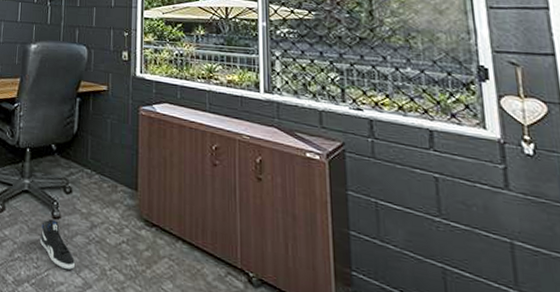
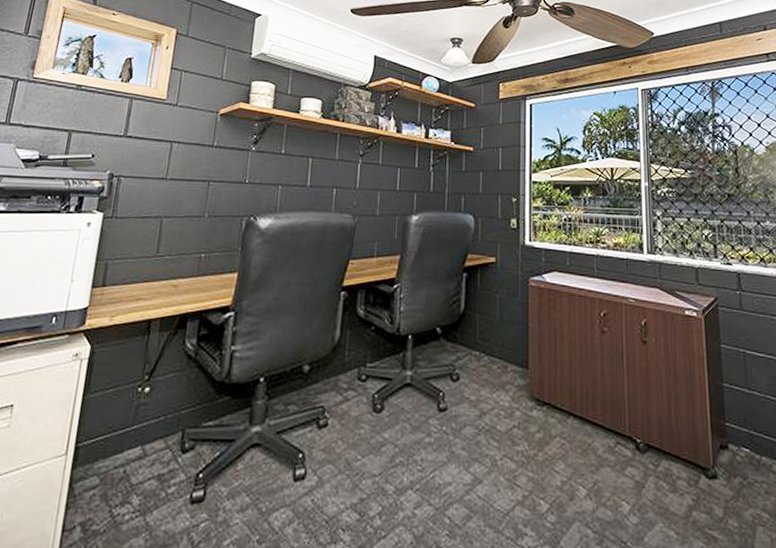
sneaker: present [39,219,75,270] -> none [424,413,463,466]

